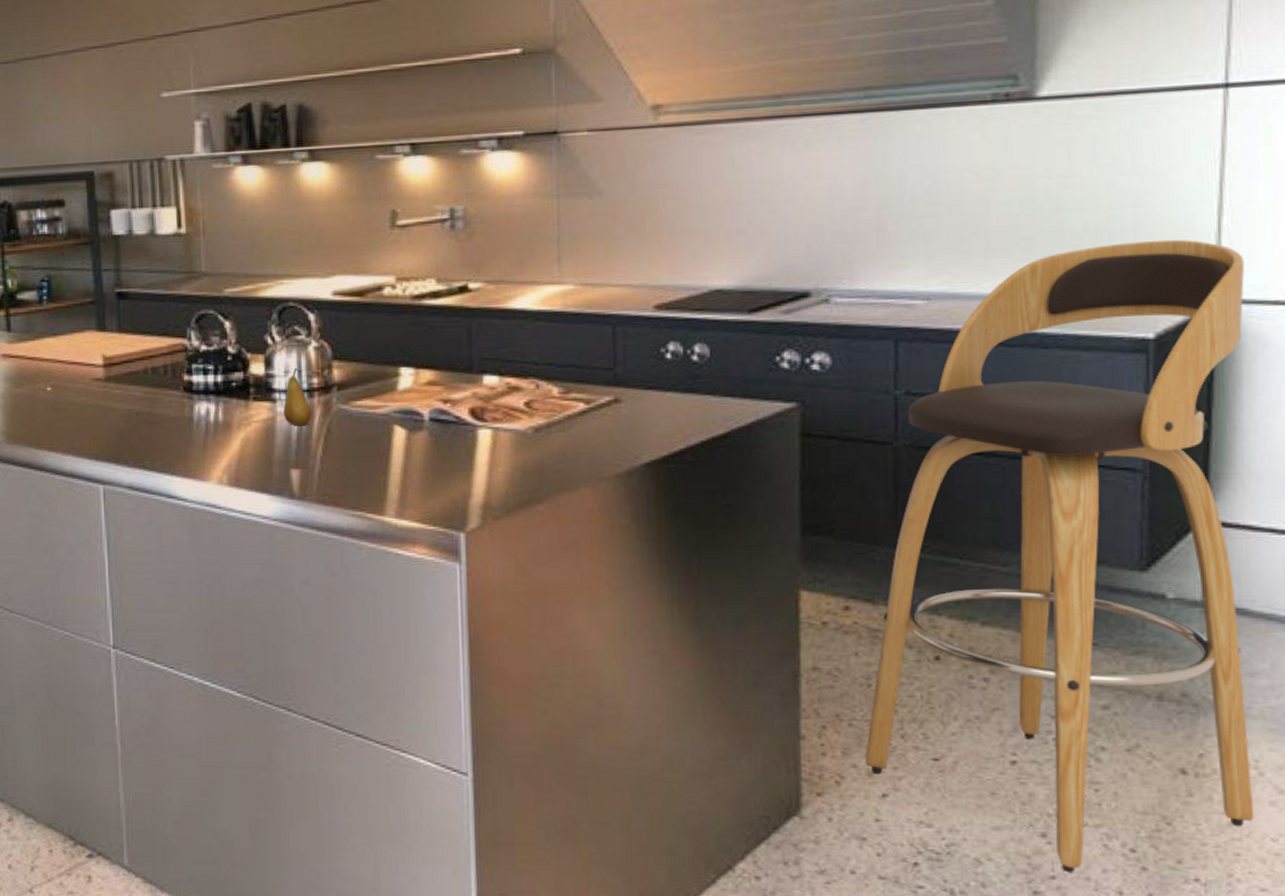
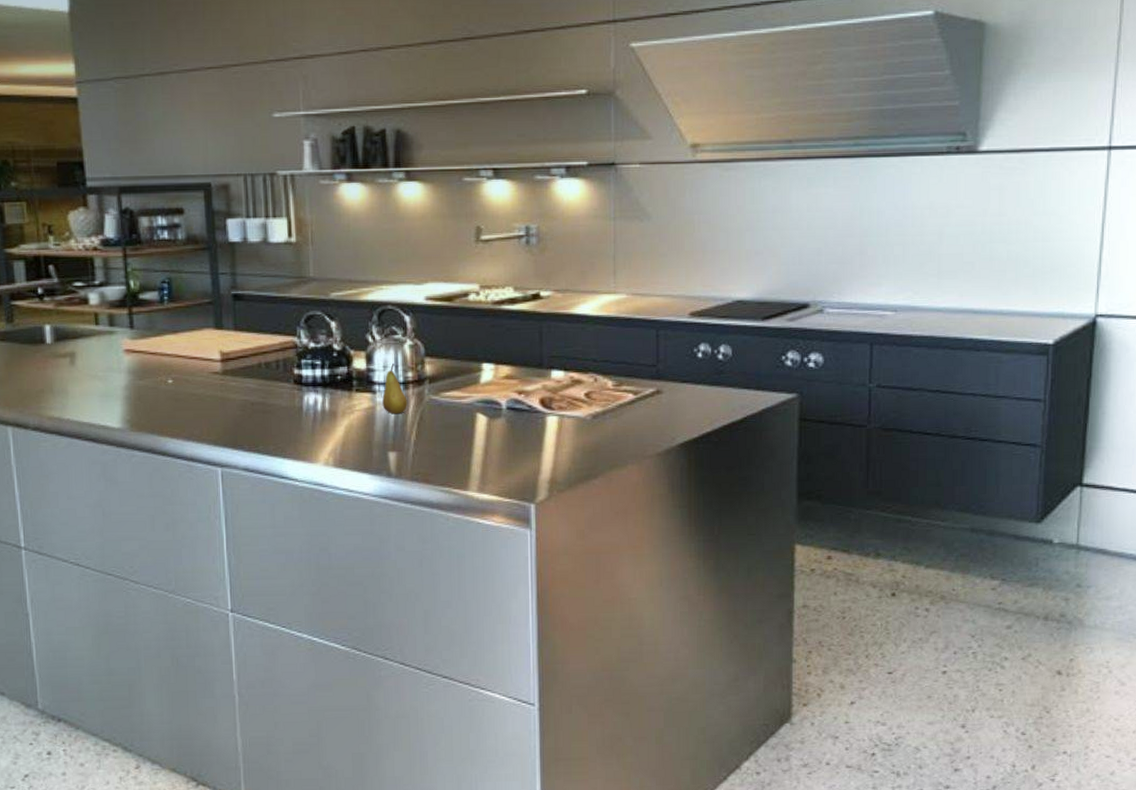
bar stool: present [865,239,1253,872] -> none [840,267,1116,753]

